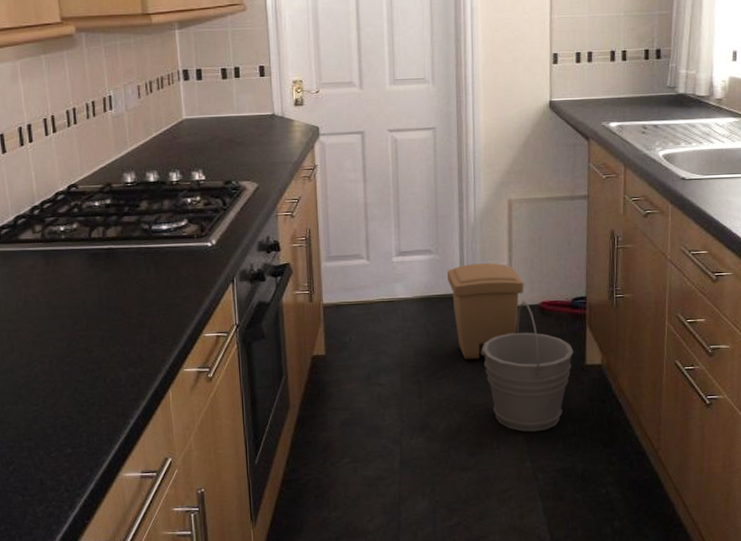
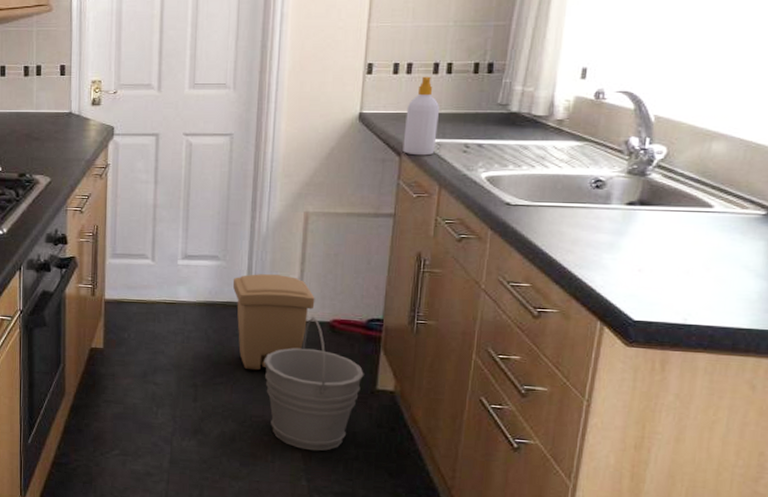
soap bottle: none [590,63,619,139] -> present [402,76,440,156]

